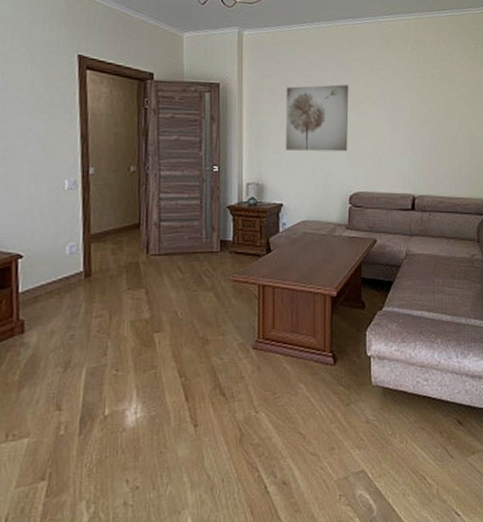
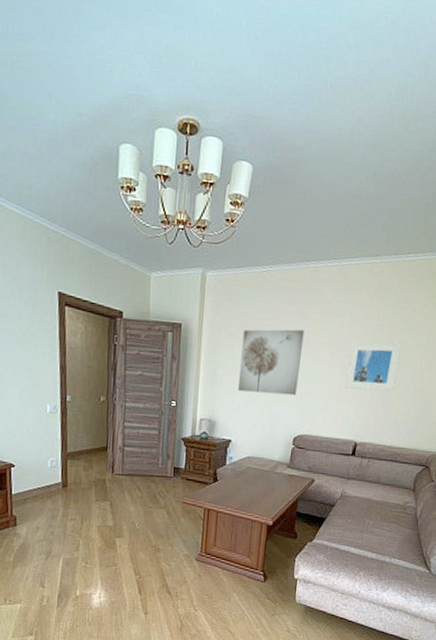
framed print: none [395,93,446,142] -> present [345,341,403,392]

